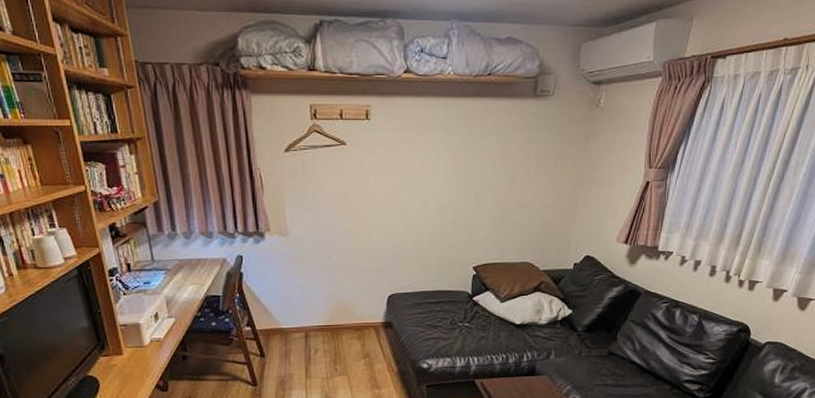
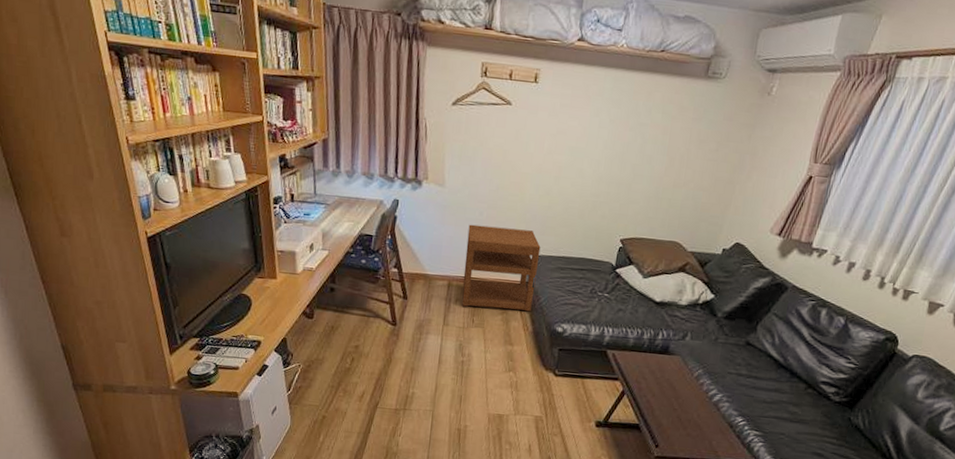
nightstand: none [318,270,395,356] -> present [461,224,541,312]

